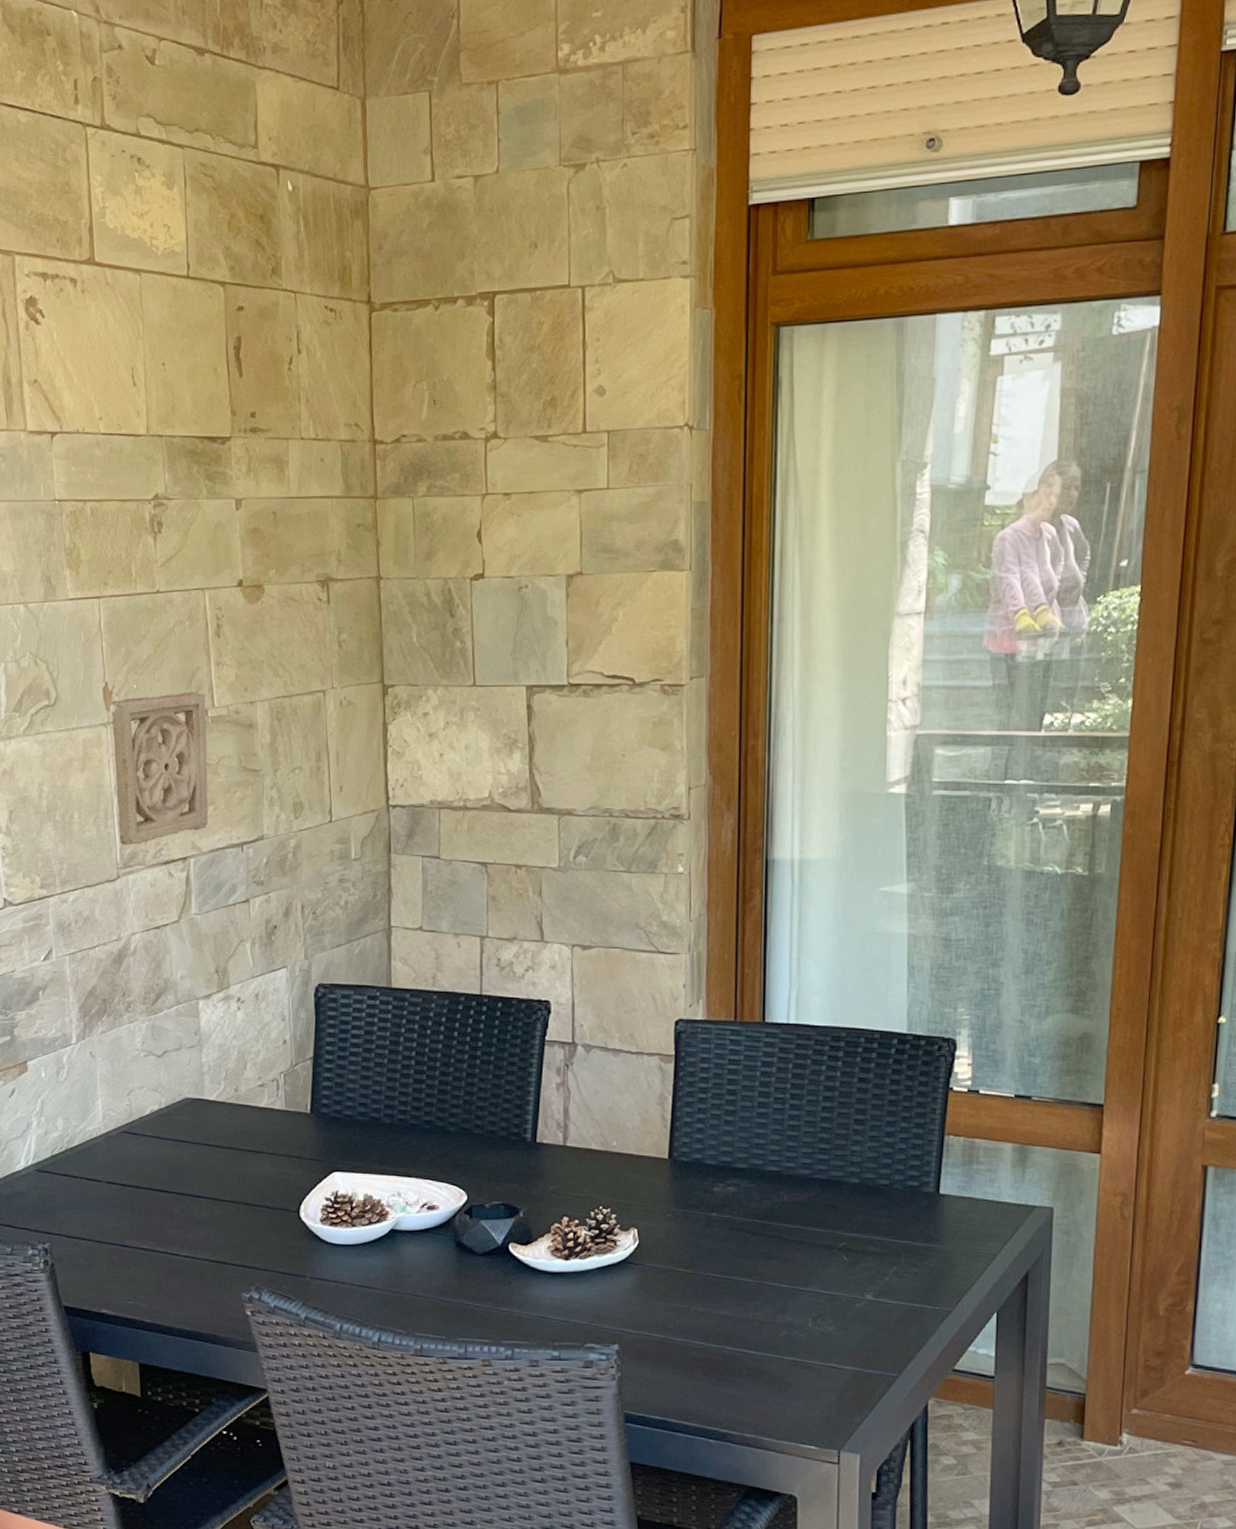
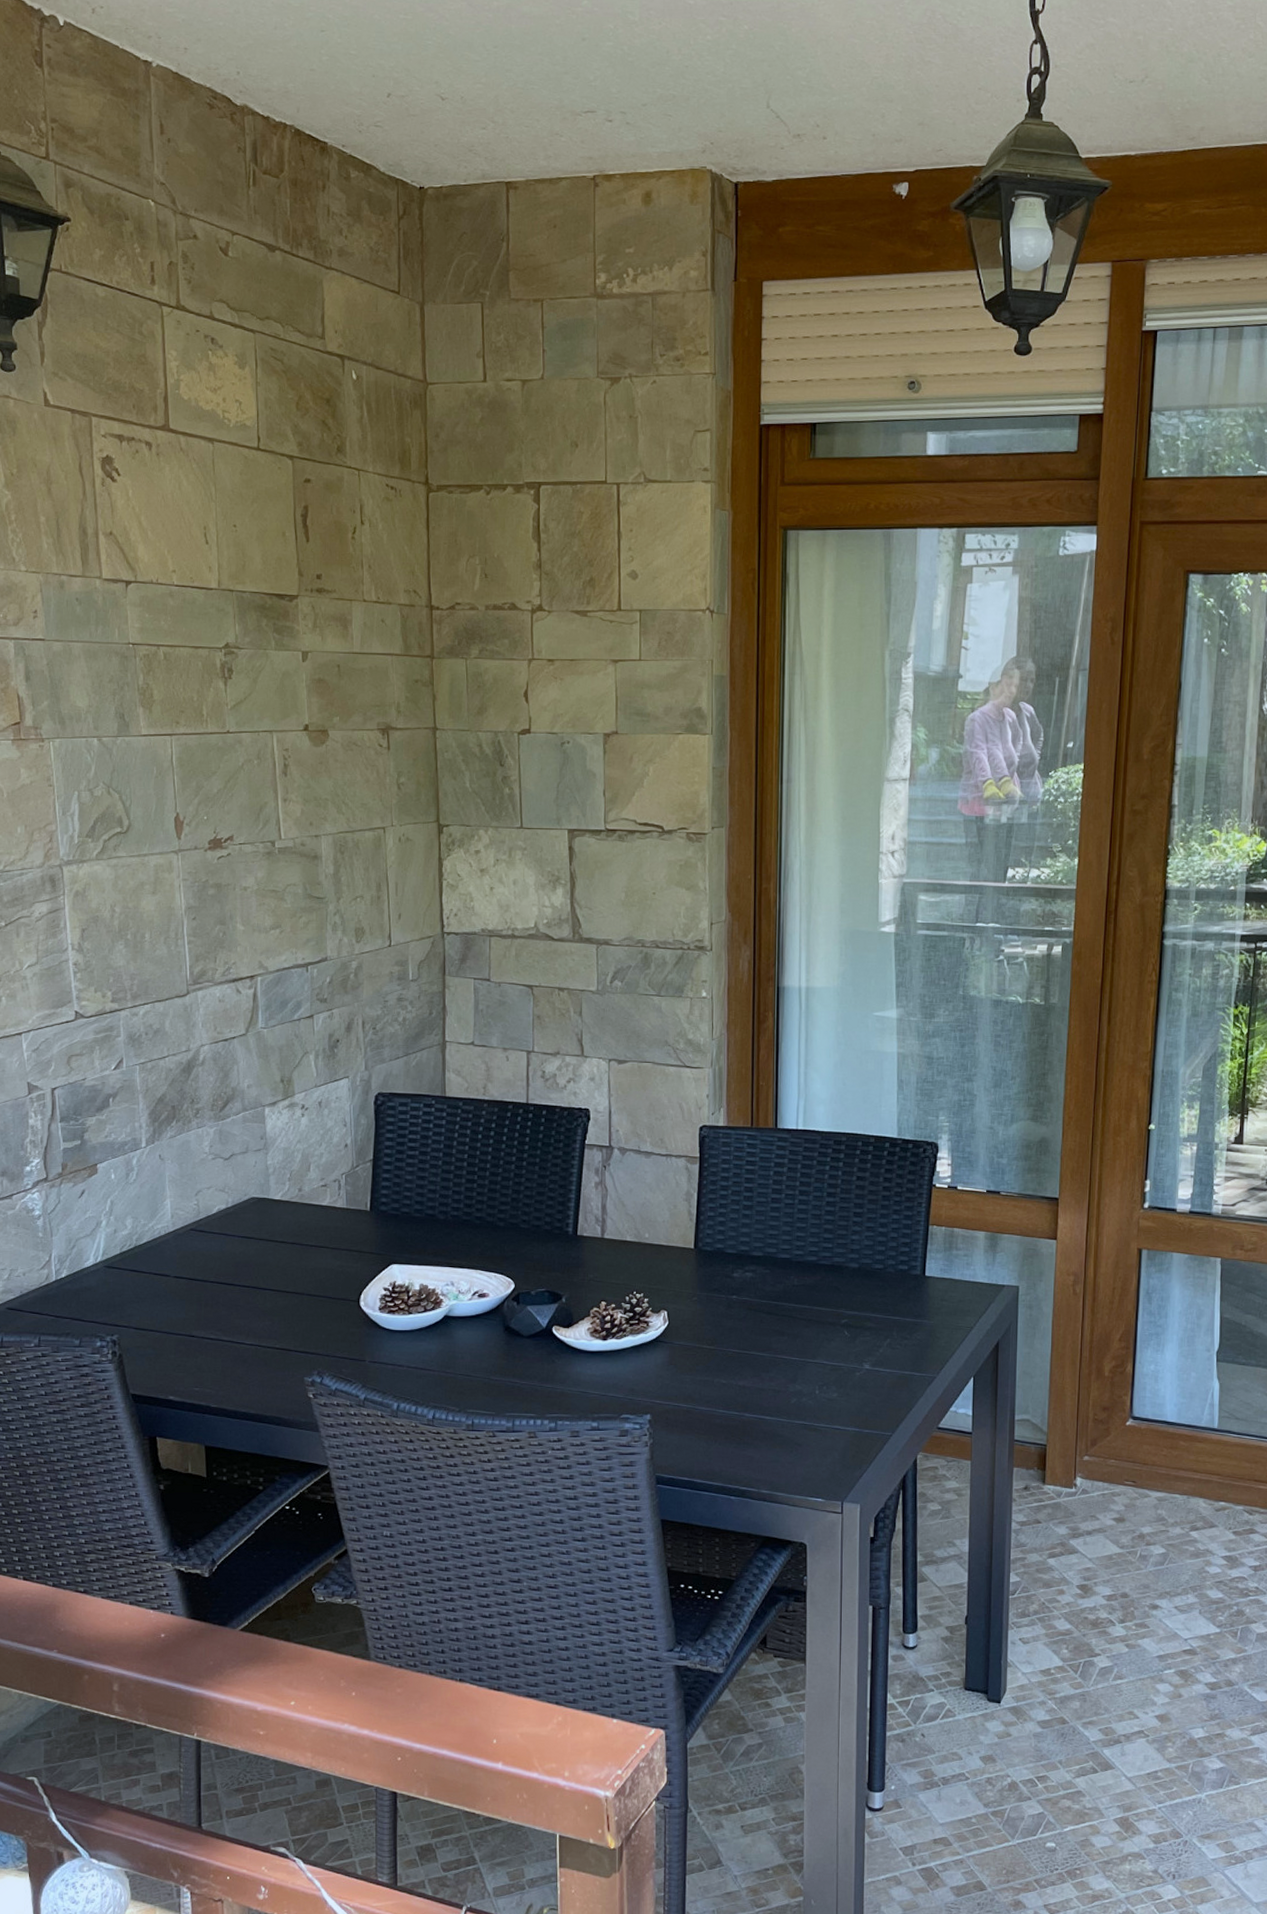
wall ornament: present [110,691,209,845] -> none [181,824,275,963]

